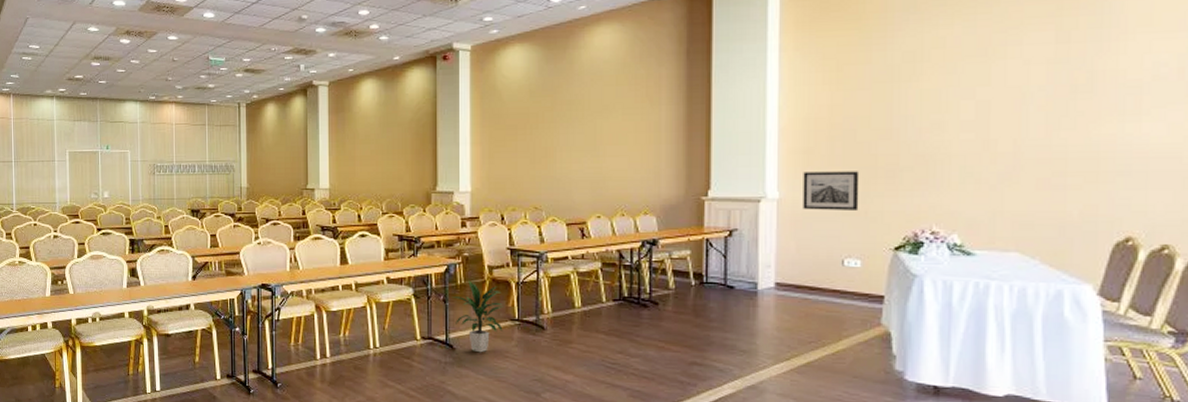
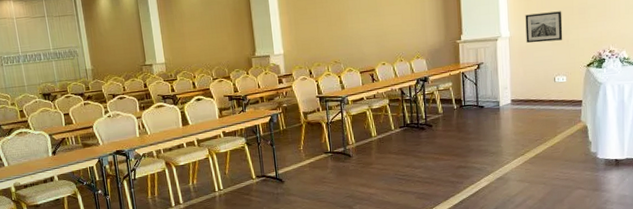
indoor plant: present [453,280,503,353] -> none [278,126,320,182]

